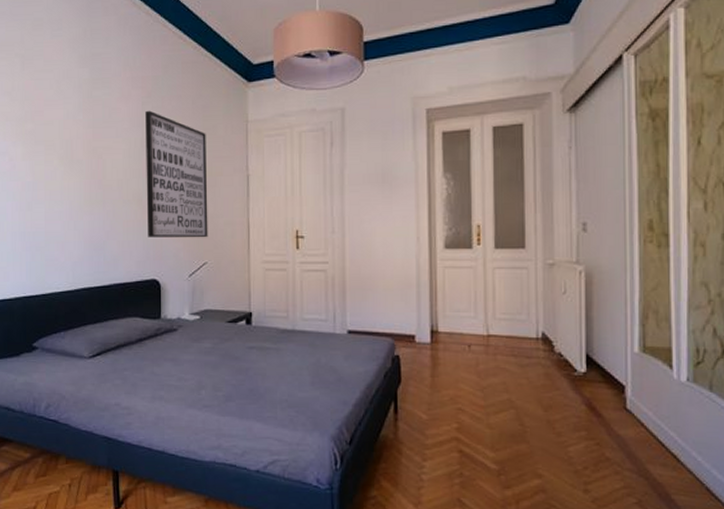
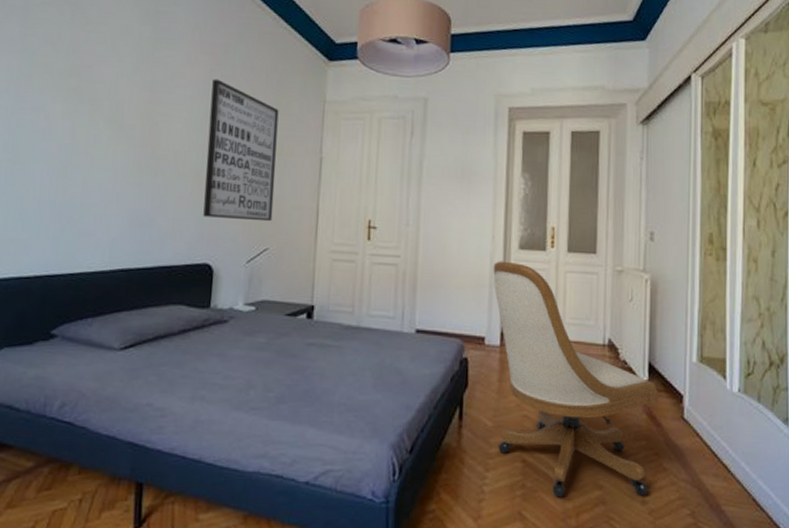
chair: none [419,261,599,486] -> present [493,261,659,498]

